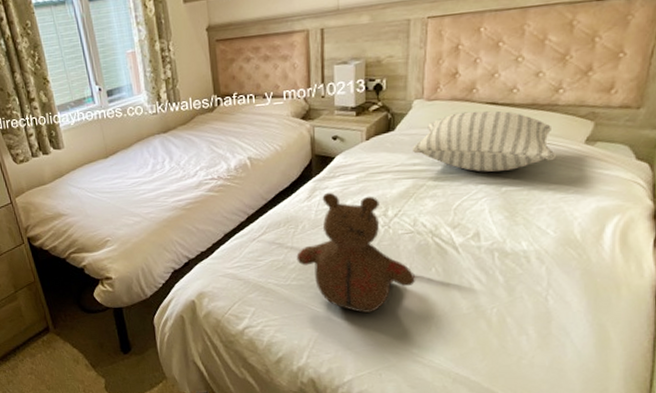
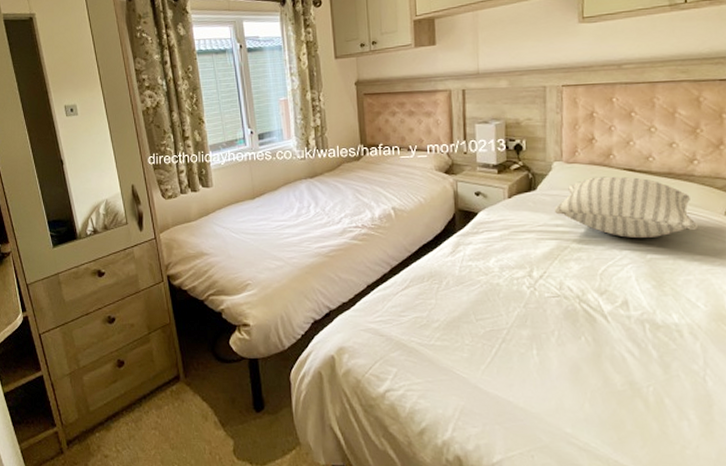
teddy bear: present [296,192,415,313] -> none [440,248,564,382]

